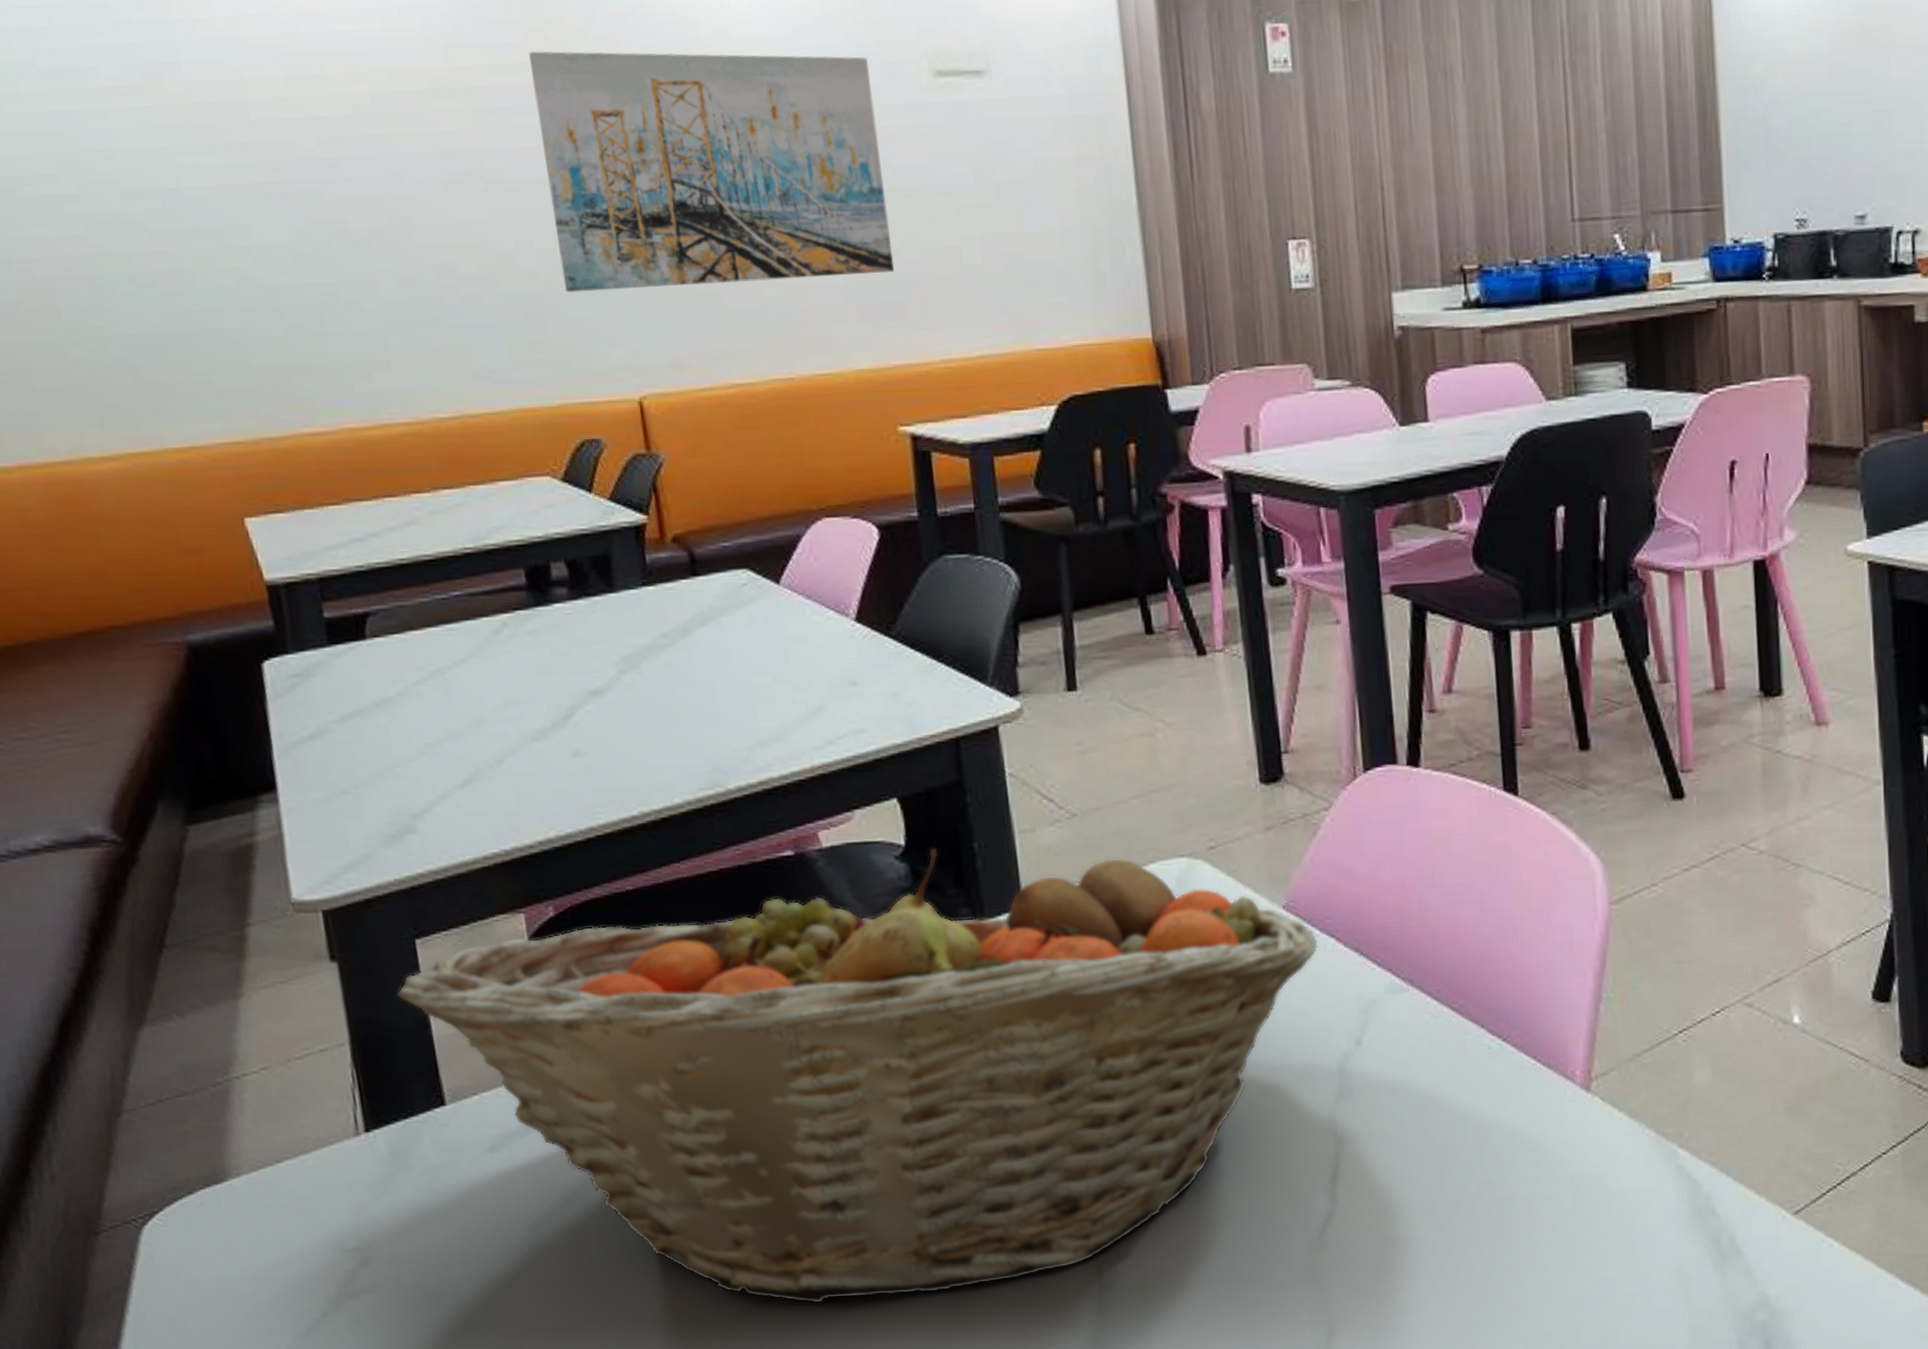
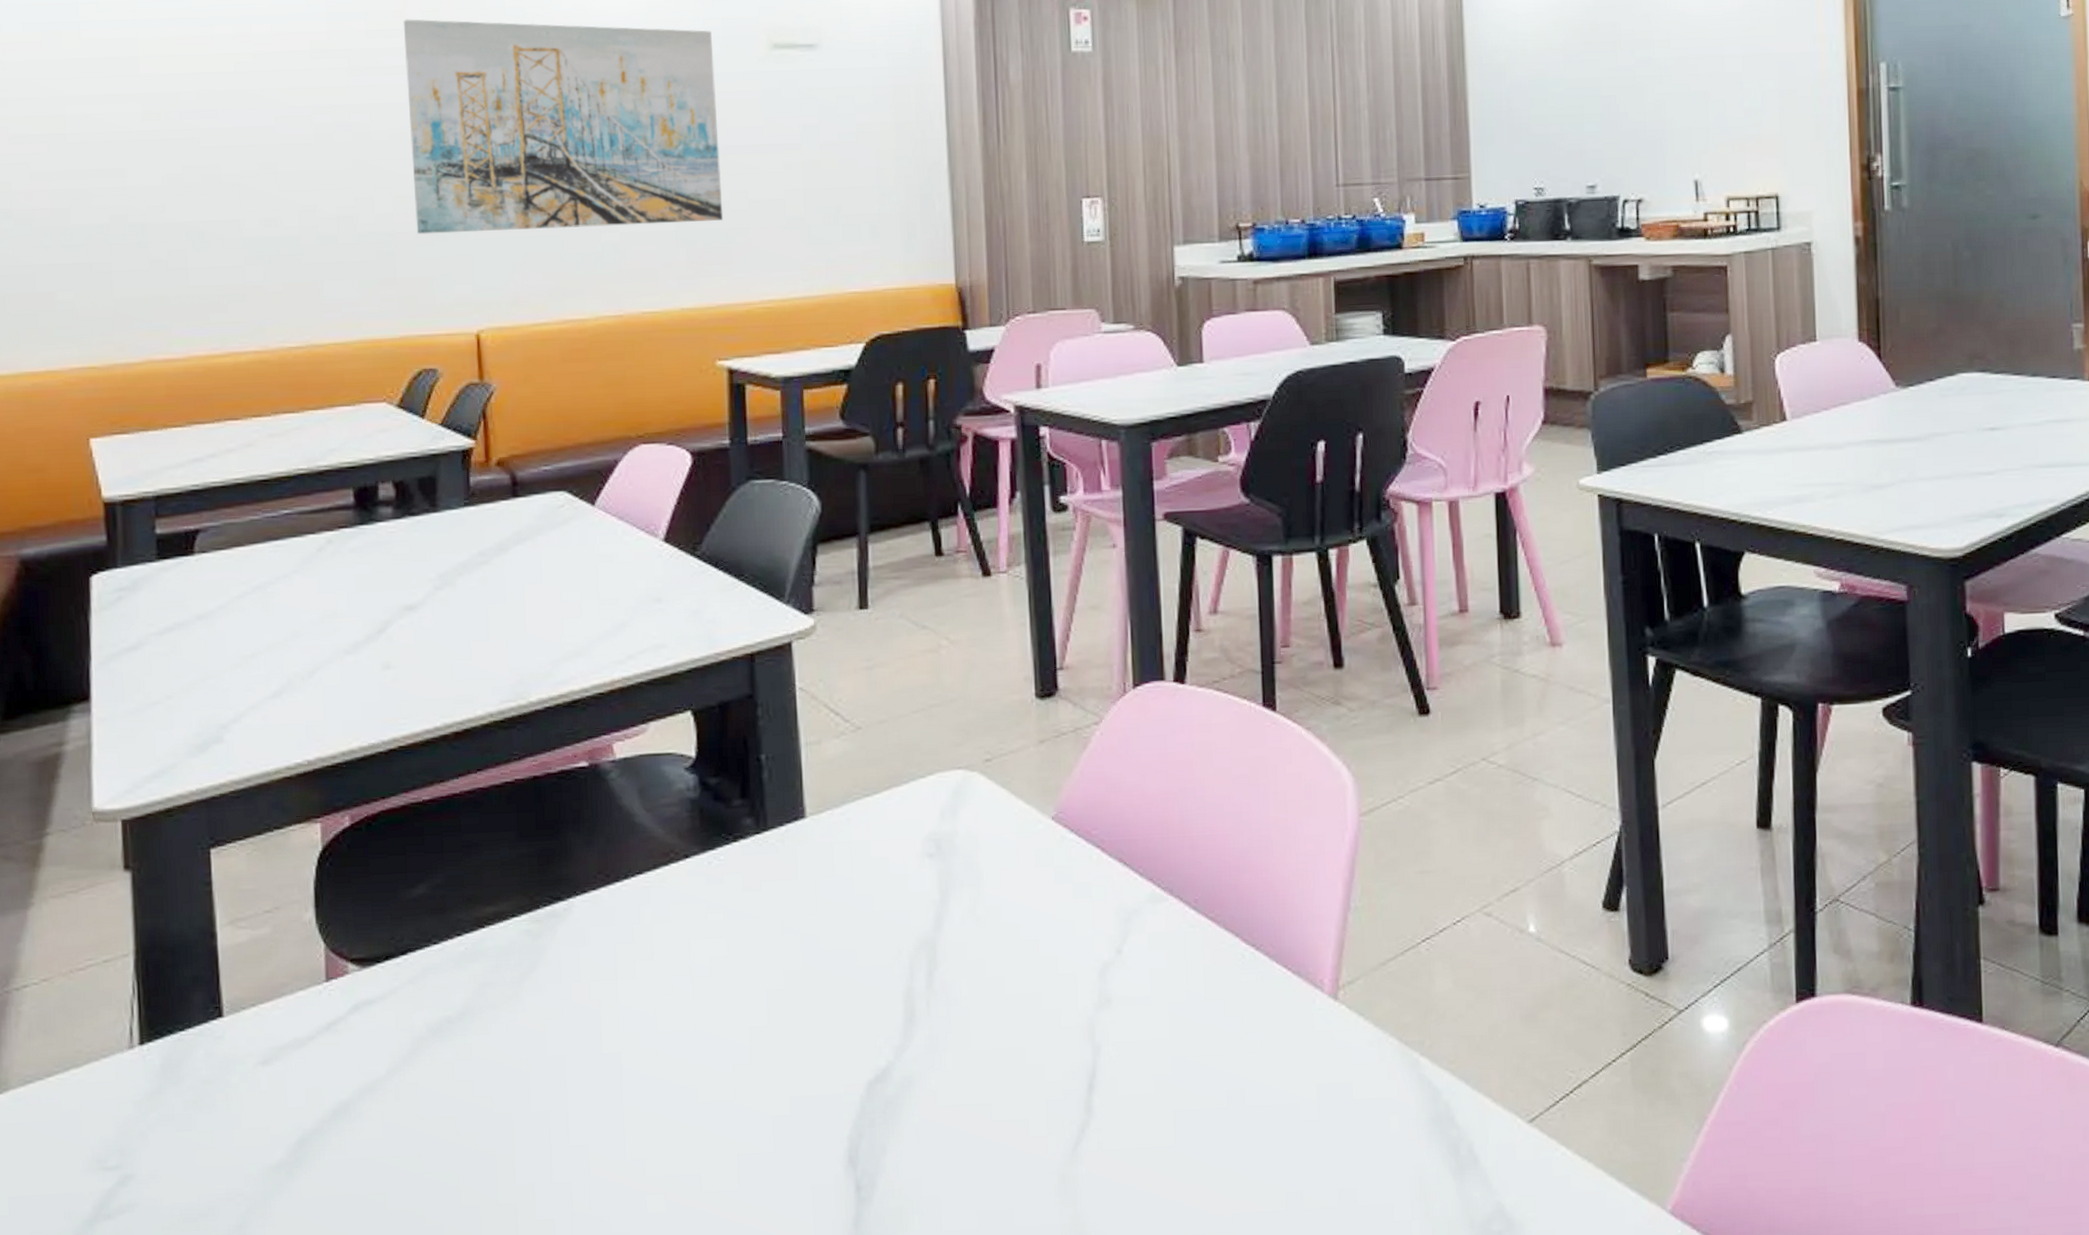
fruit basket: present [396,847,1319,1304] -> none [186,759,1084,1221]

